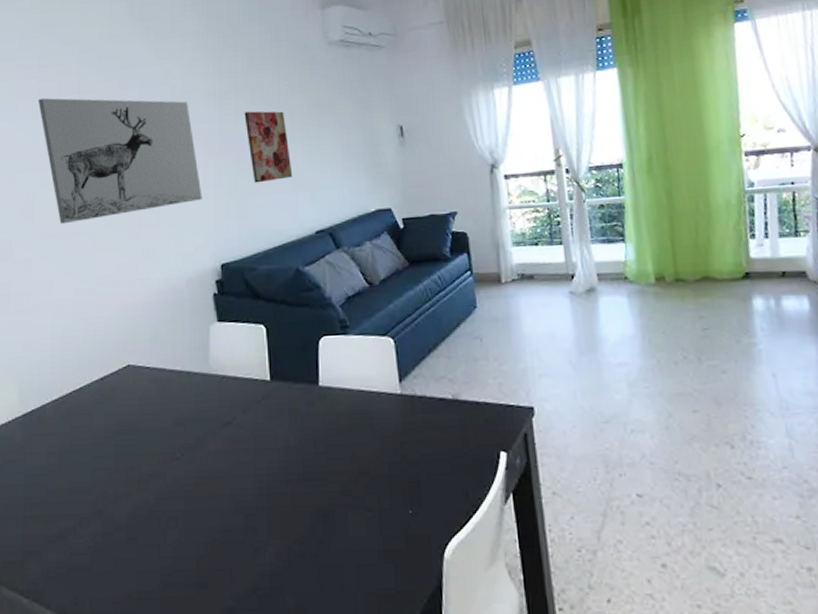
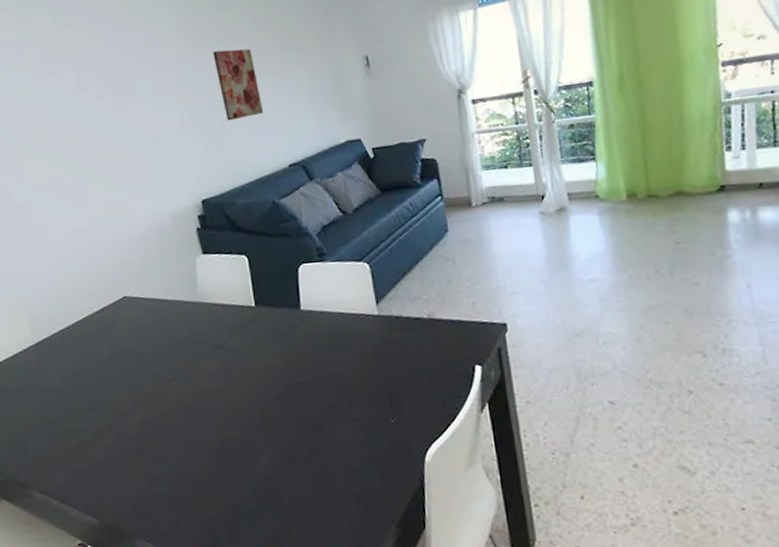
wall art: present [38,98,202,225] -> none [18,44,179,170]

